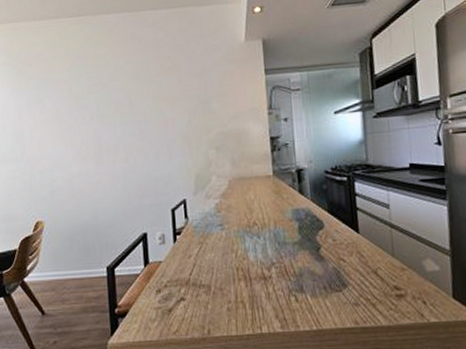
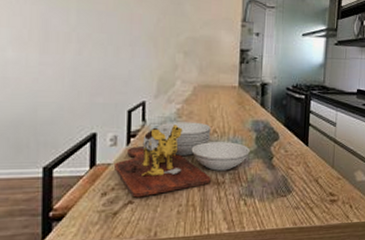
cutting board: none [165,215,294,294] -> present [115,122,250,198]

